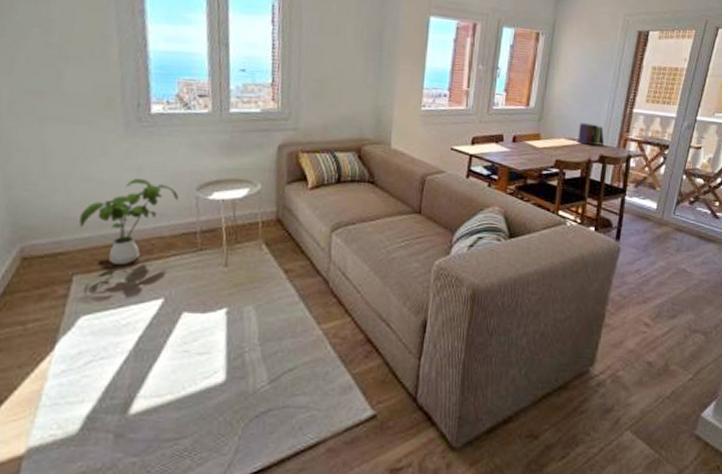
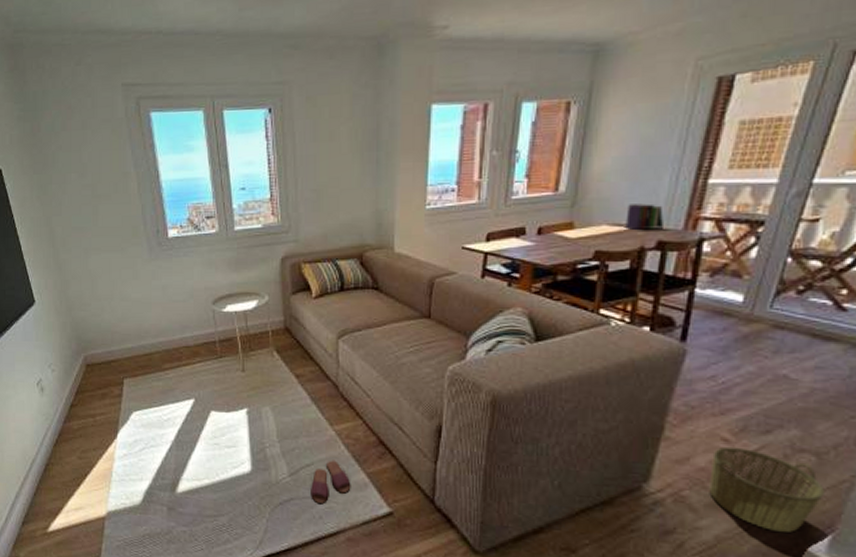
house plant: present [79,177,178,265] -> none [124,295,197,370]
slippers: none [291,362,336,412] -> present [311,460,351,503]
basket: none [636,330,710,403] -> present [709,446,824,534]

